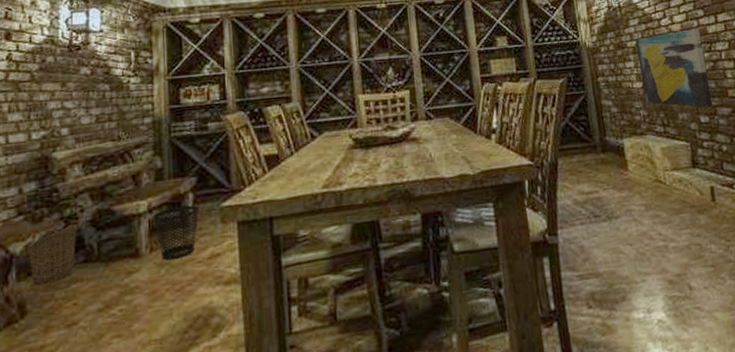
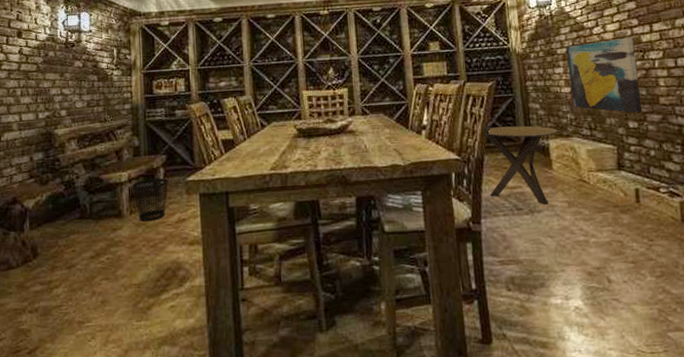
basket: present [27,219,84,286] -> none [37,183,79,234]
side table: none [558,124,632,210] -> present [485,125,558,205]

